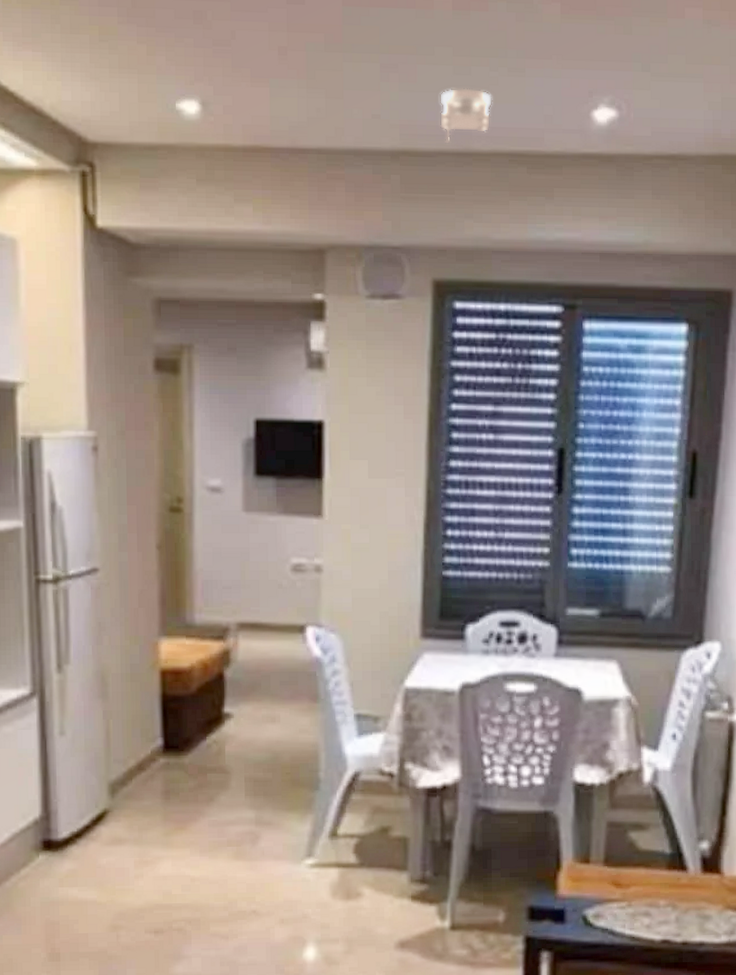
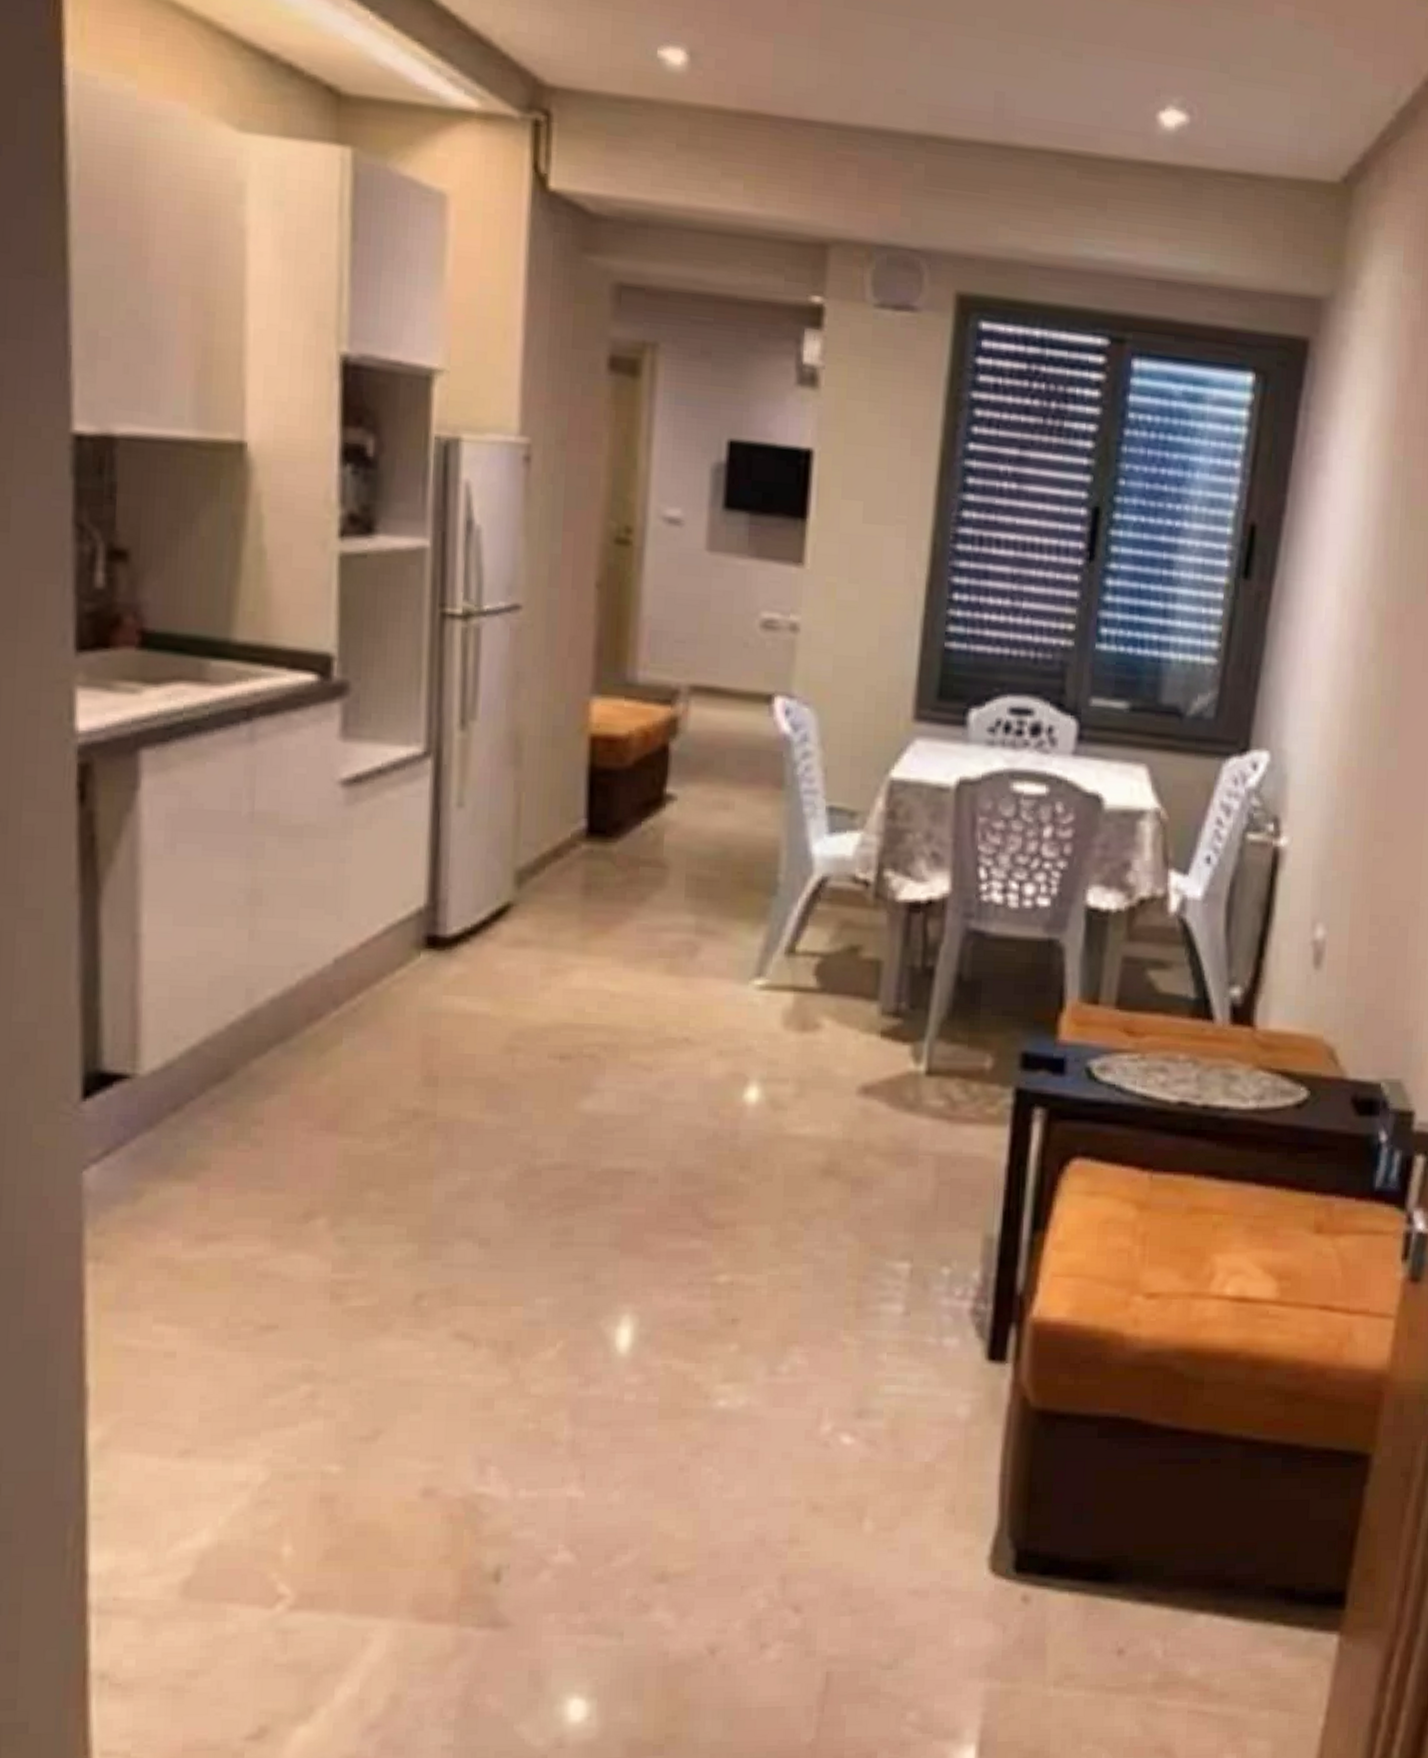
smoke detector: present [440,88,492,143] -> none [977,68,1041,132]

